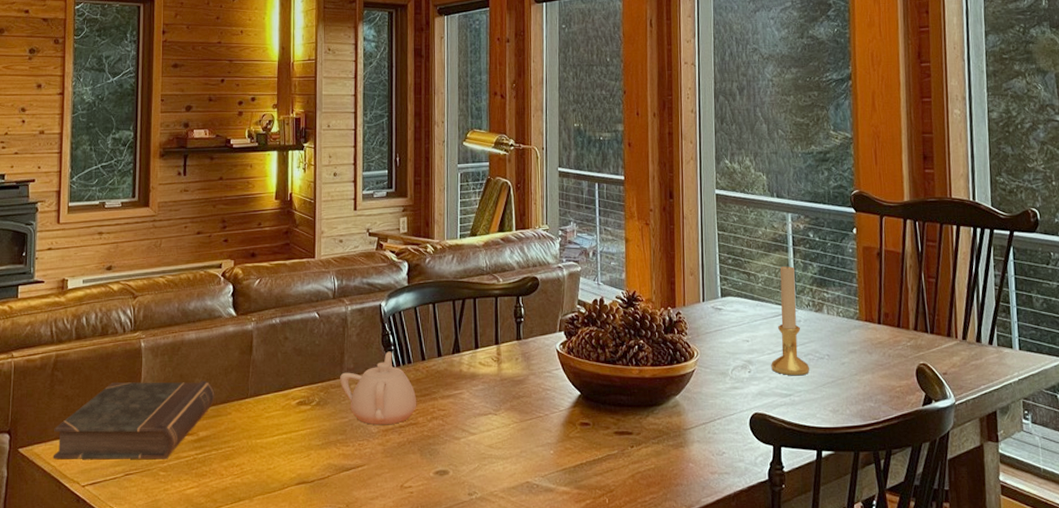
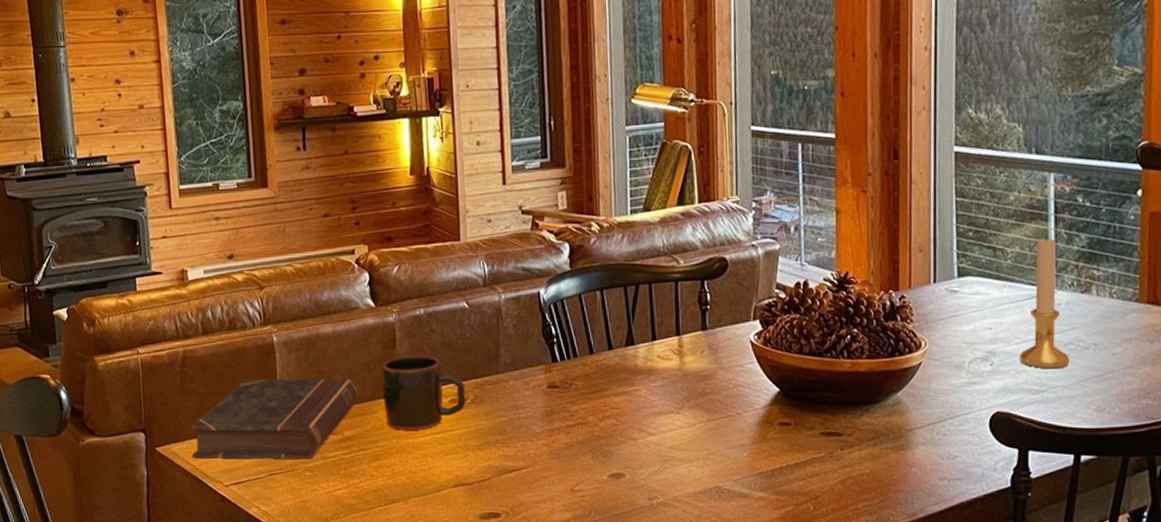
mug: none [238,360,312,431] -> present [382,354,466,430]
teapot: present [340,351,417,426] -> none [496,344,586,425]

